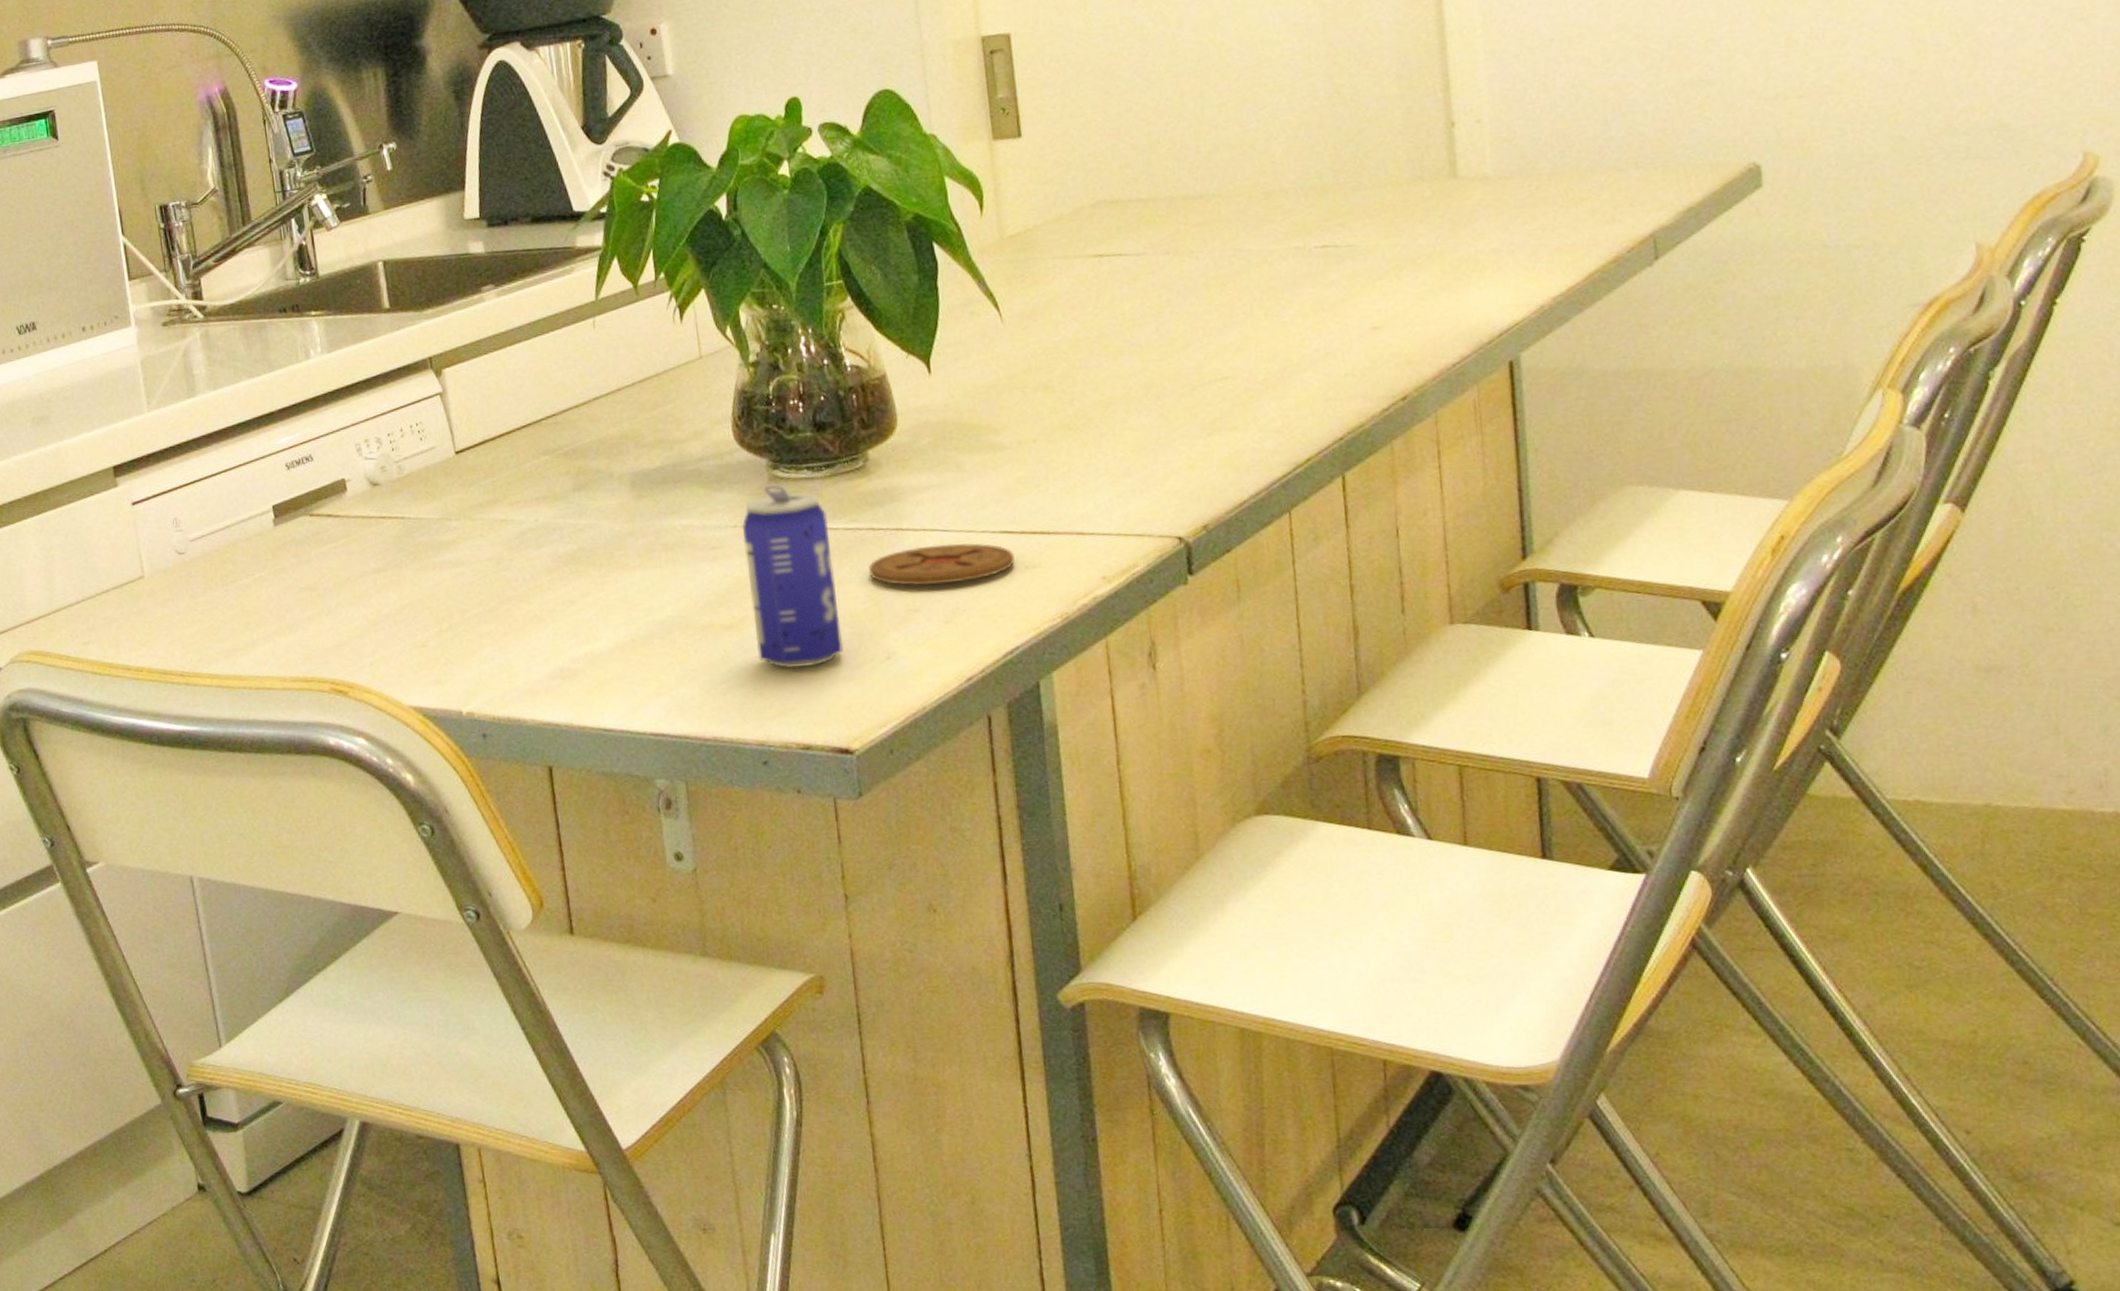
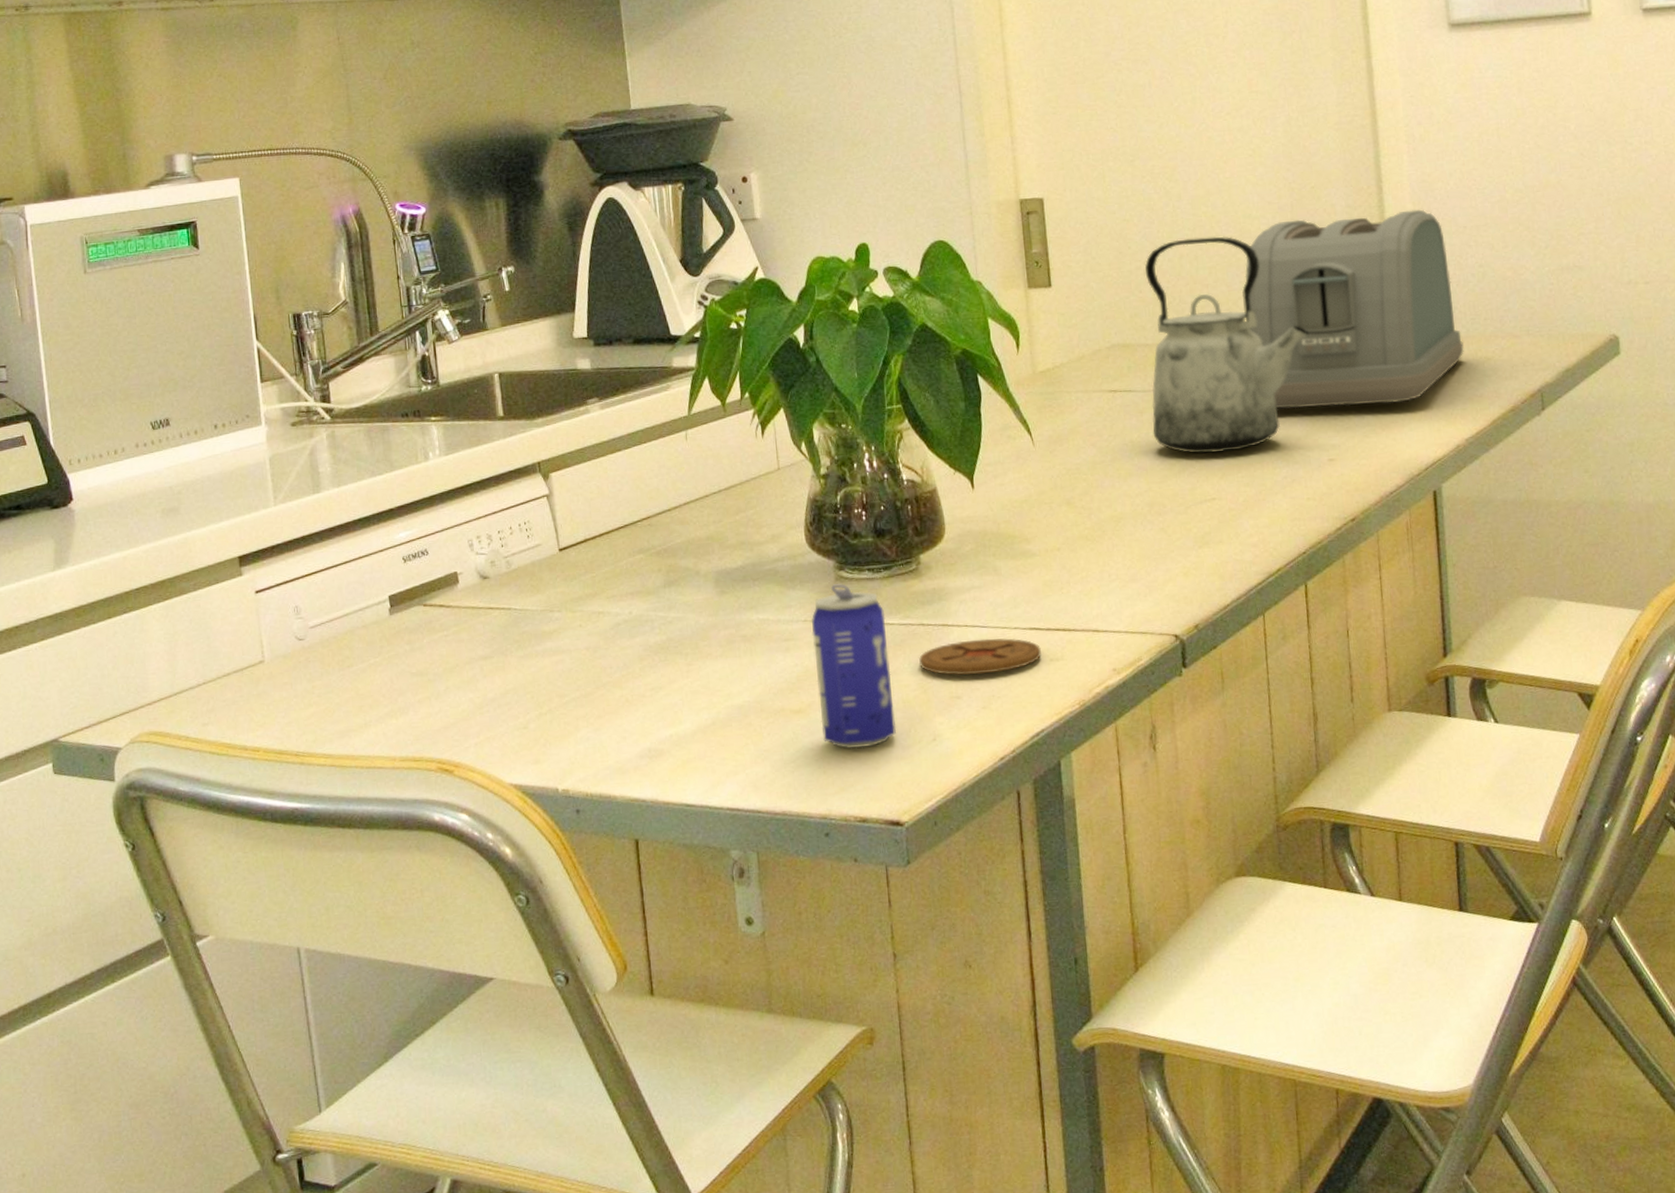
kettle: none [1137,66,1348,325] -> present [1145,236,1310,454]
toaster: none [1263,21,1550,270] -> present [1245,209,1464,409]

